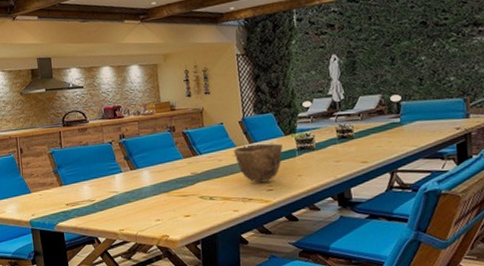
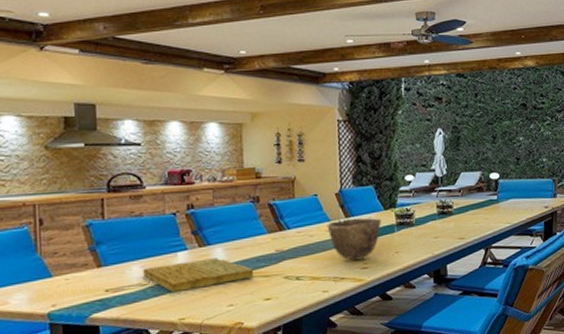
cutting board: none [91,179,175,208] -> present [143,258,254,293]

